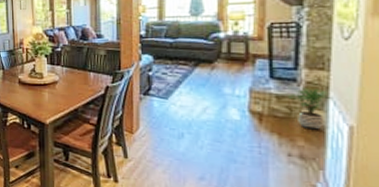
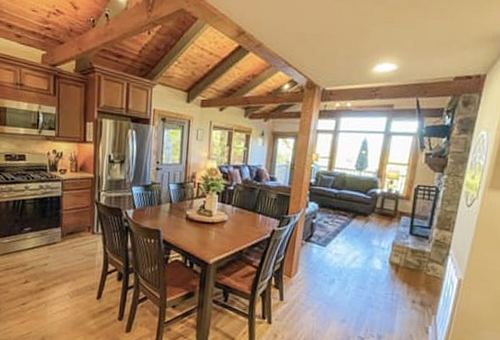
potted plant: present [288,88,331,130] -> none [420,244,451,282]

